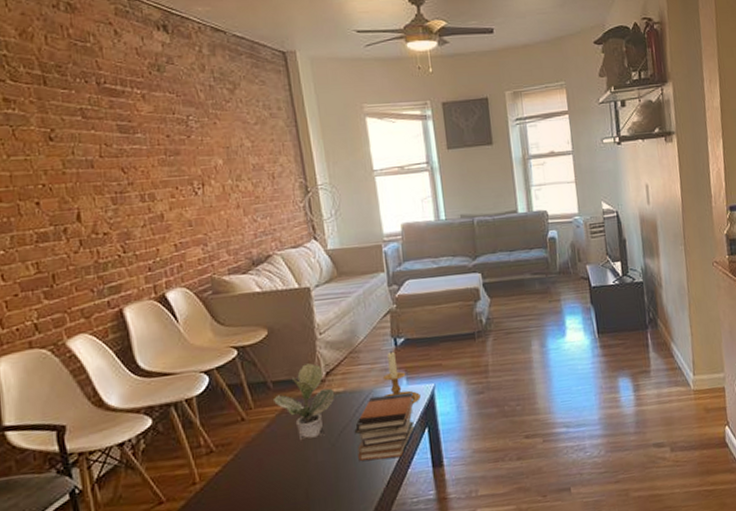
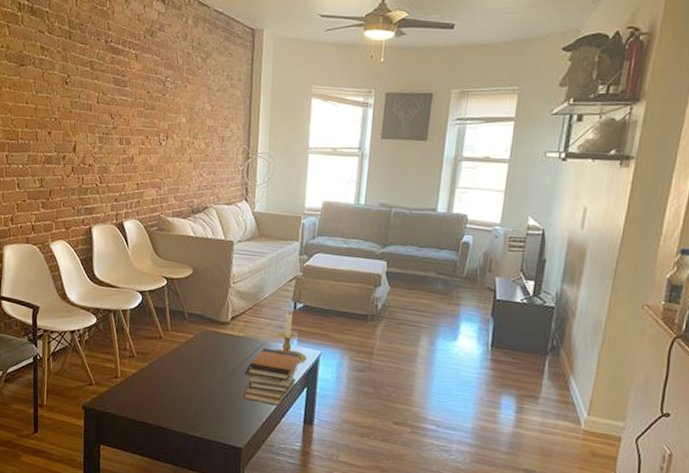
potted plant: present [272,363,335,441] -> none [185,305,236,368]

